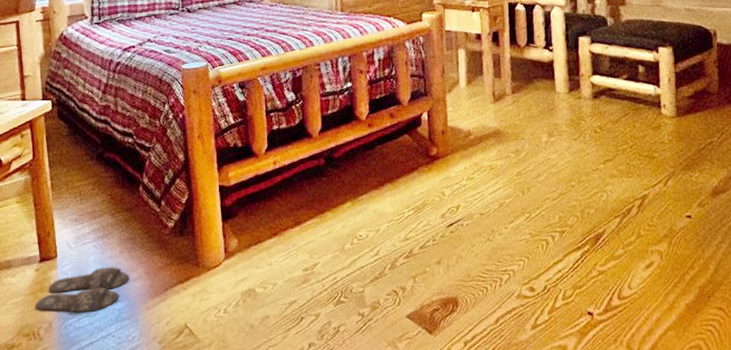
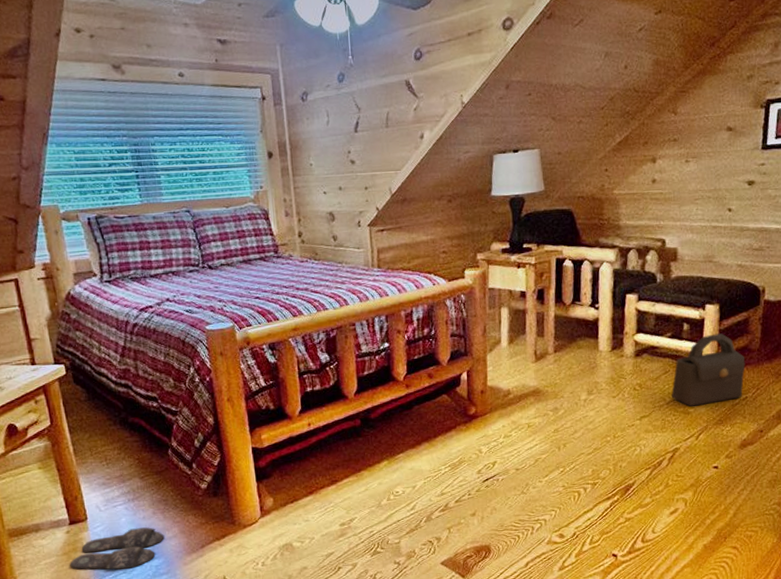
handbag: none [633,75,708,151] -> present [671,332,746,407]

